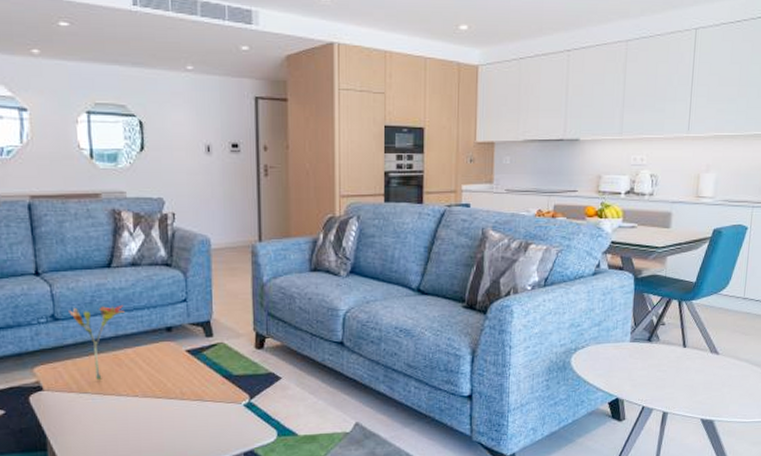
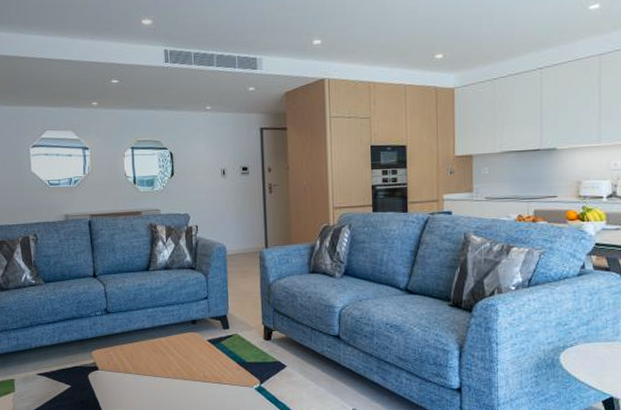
flower: present [68,304,125,381] -> none [117,301,160,364]

